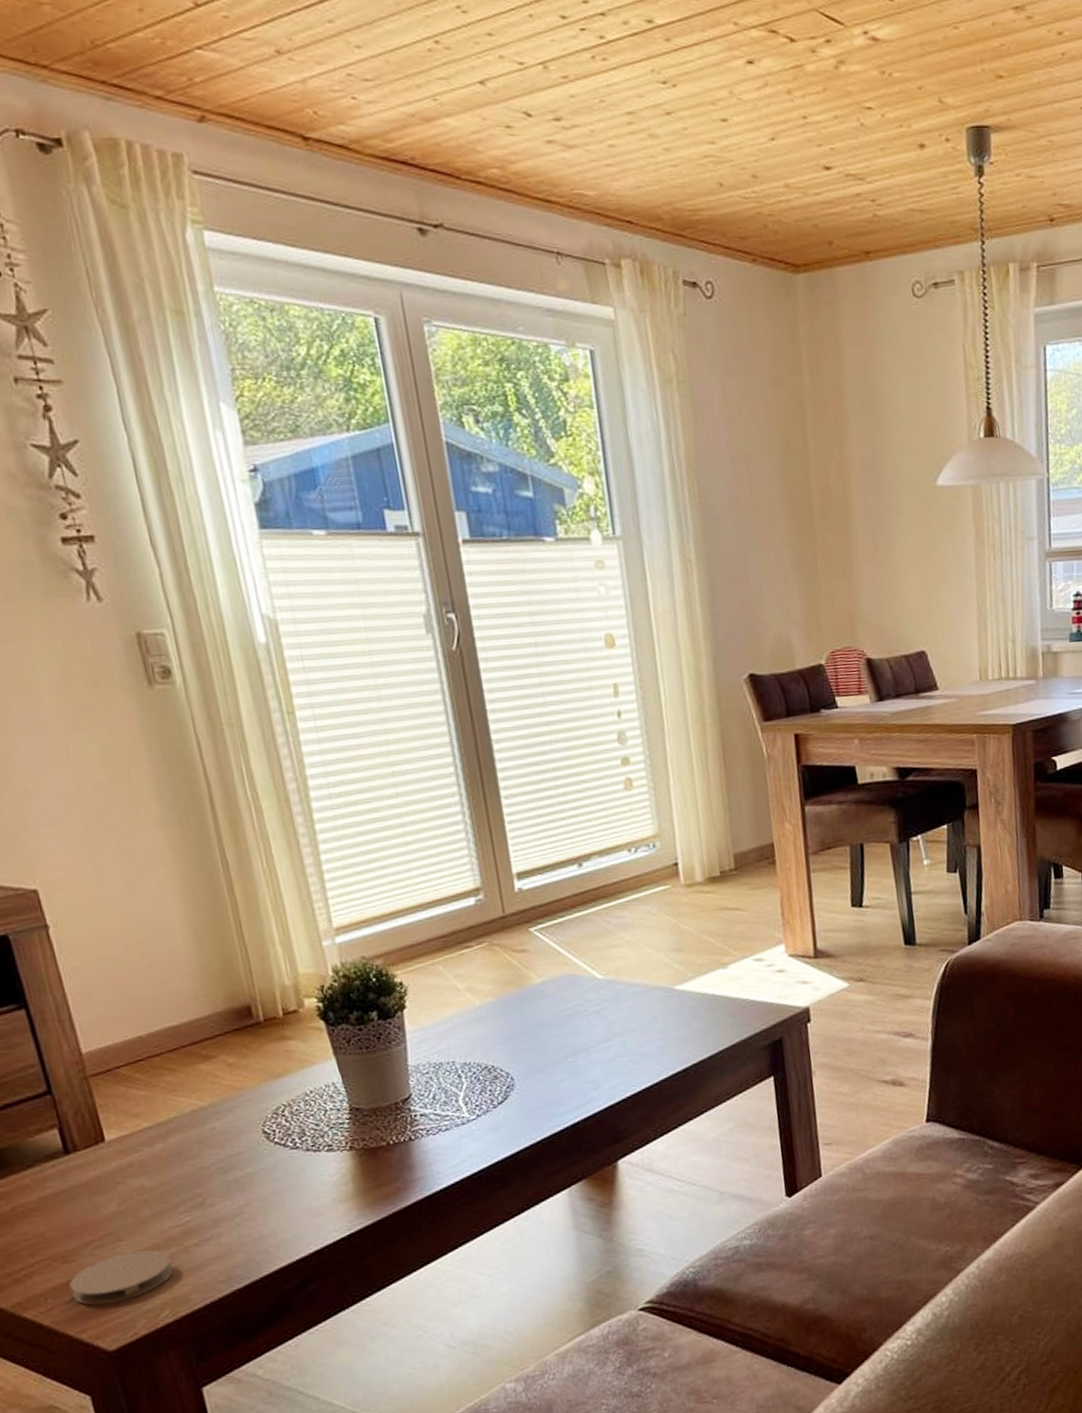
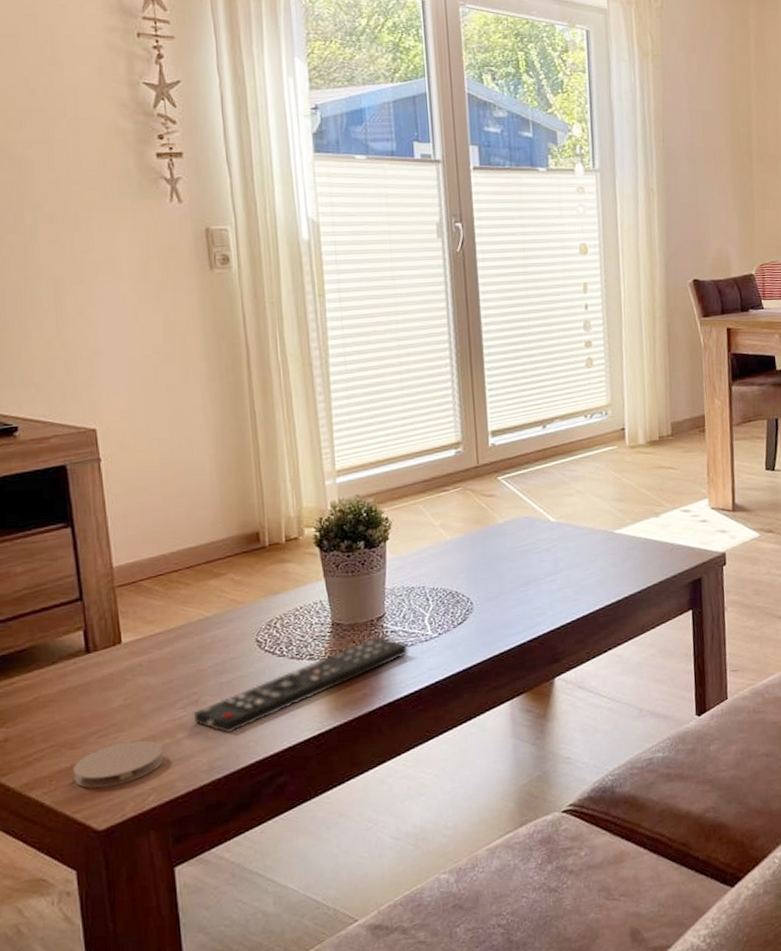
remote control: none [200,1122,445,1239] -> present [193,637,410,734]

